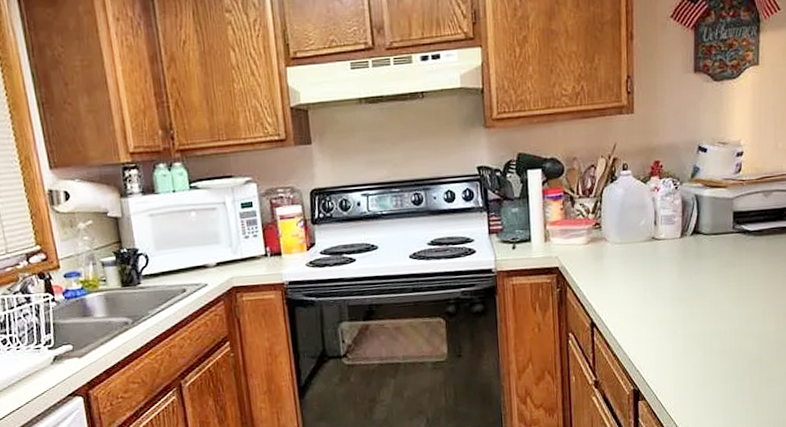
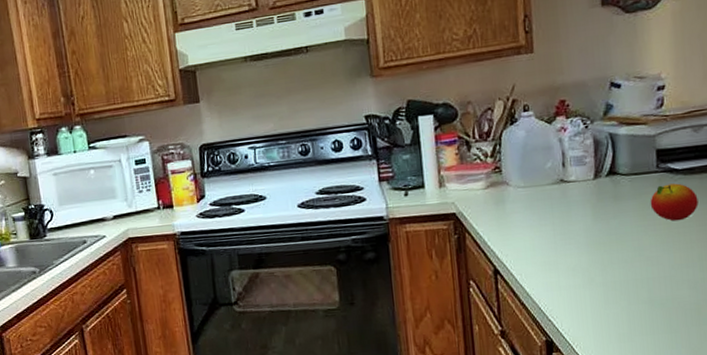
apple: none [726,243,765,279] -> present [650,183,698,221]

